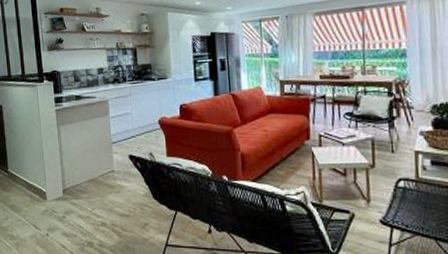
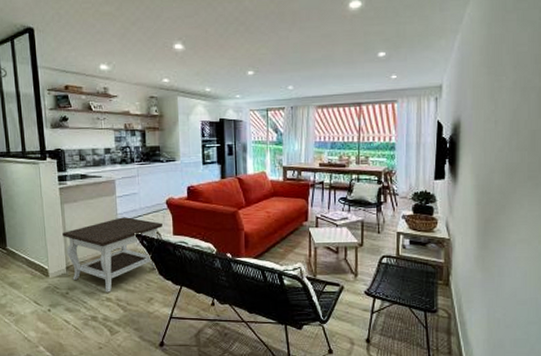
side table: none [59,138,156,217] -> present [62,217,163,293]

